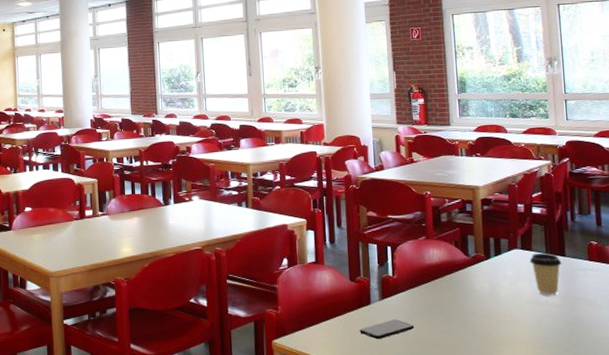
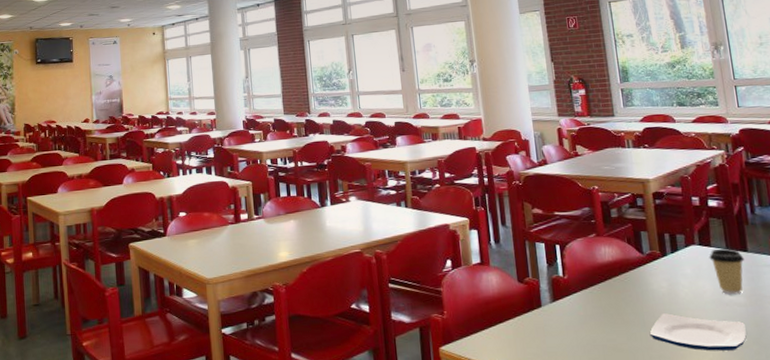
smartphone: present [359,319,415,339] -> none [531,323,590,344]
plate: none [469,312,559,348] -> present [649,313,747,351]

